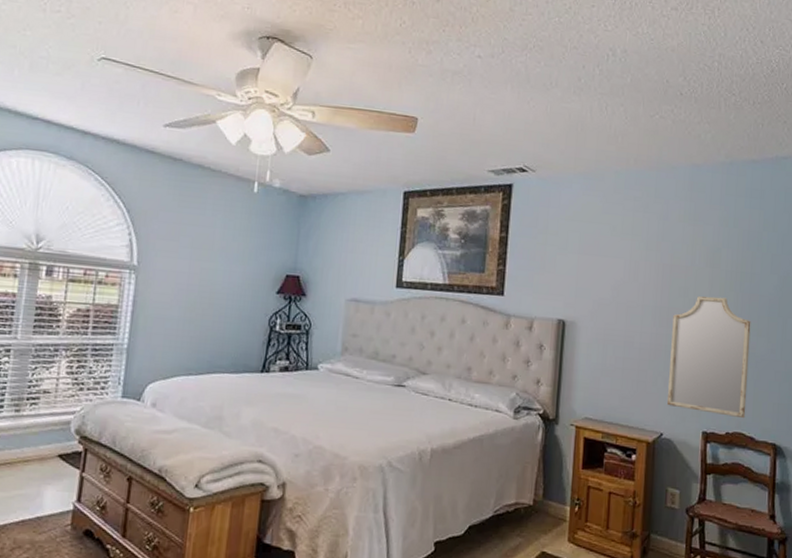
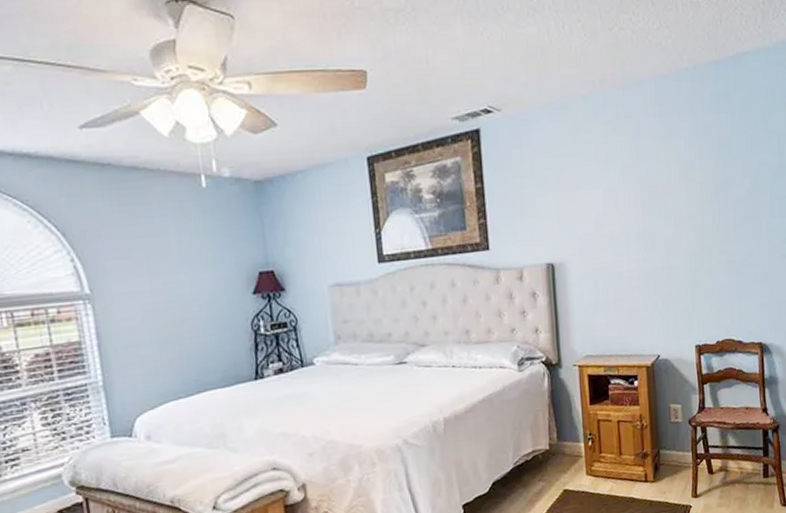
home mirror: present [666,296,751,419] -> none [656,210,733,328]

